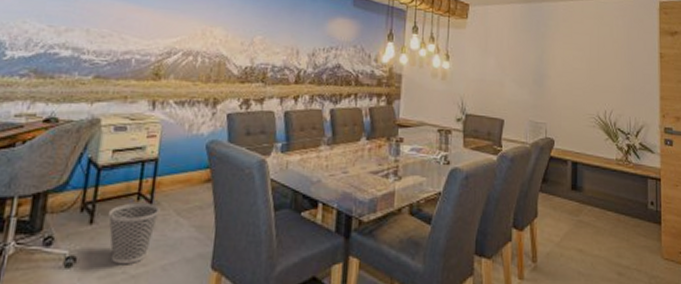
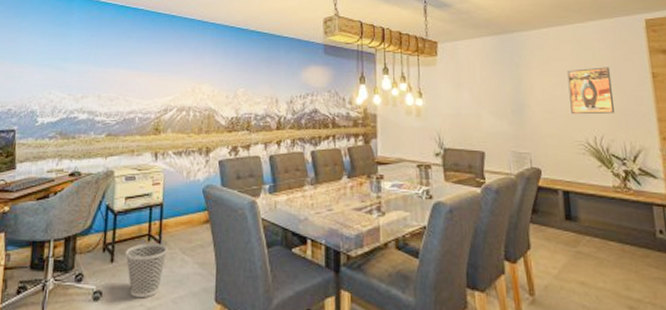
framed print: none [587,43,625,90] -> present [567,67,614,115]

